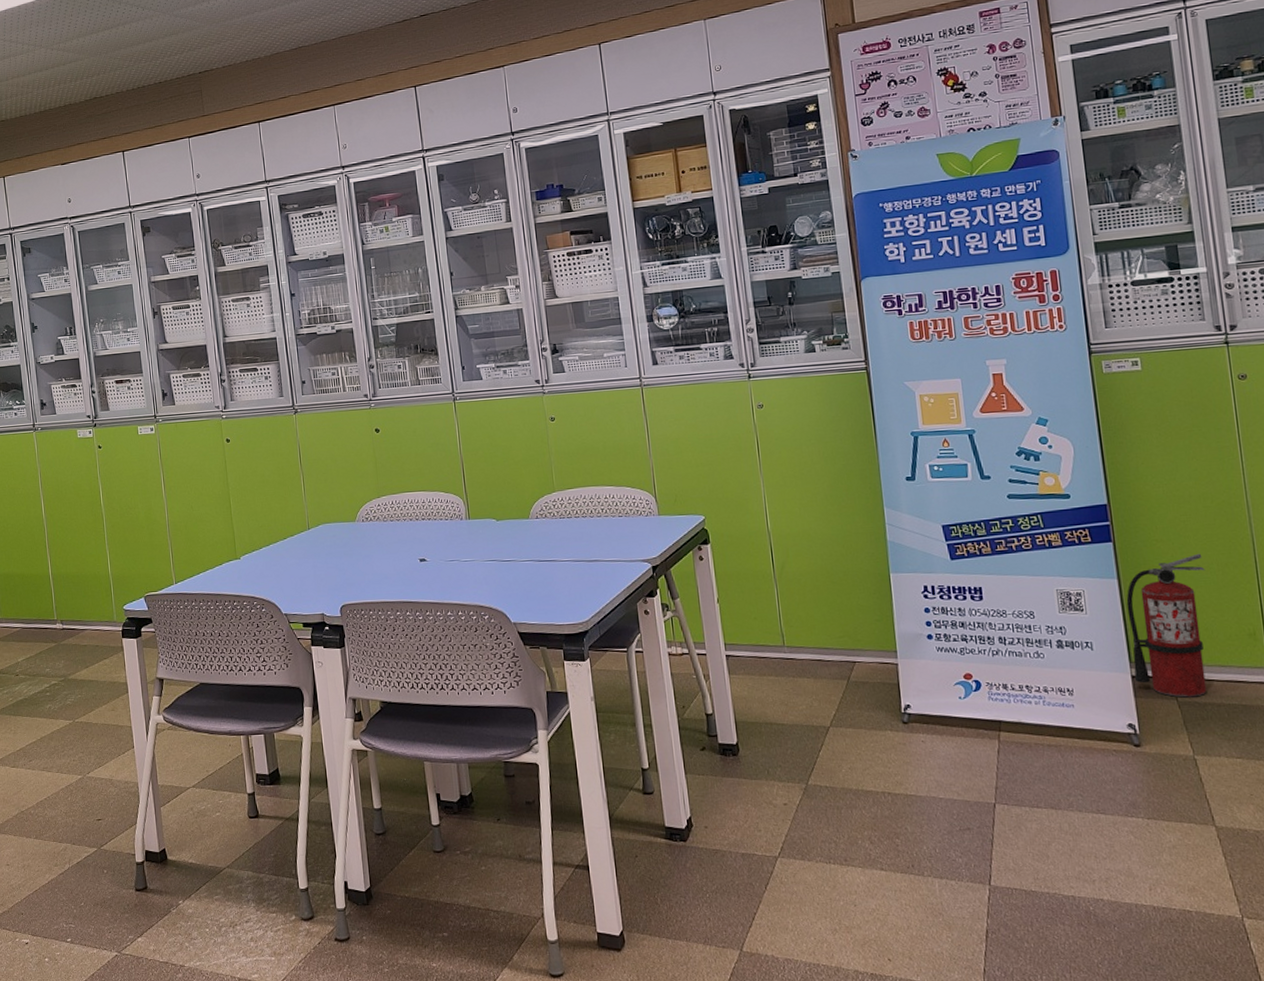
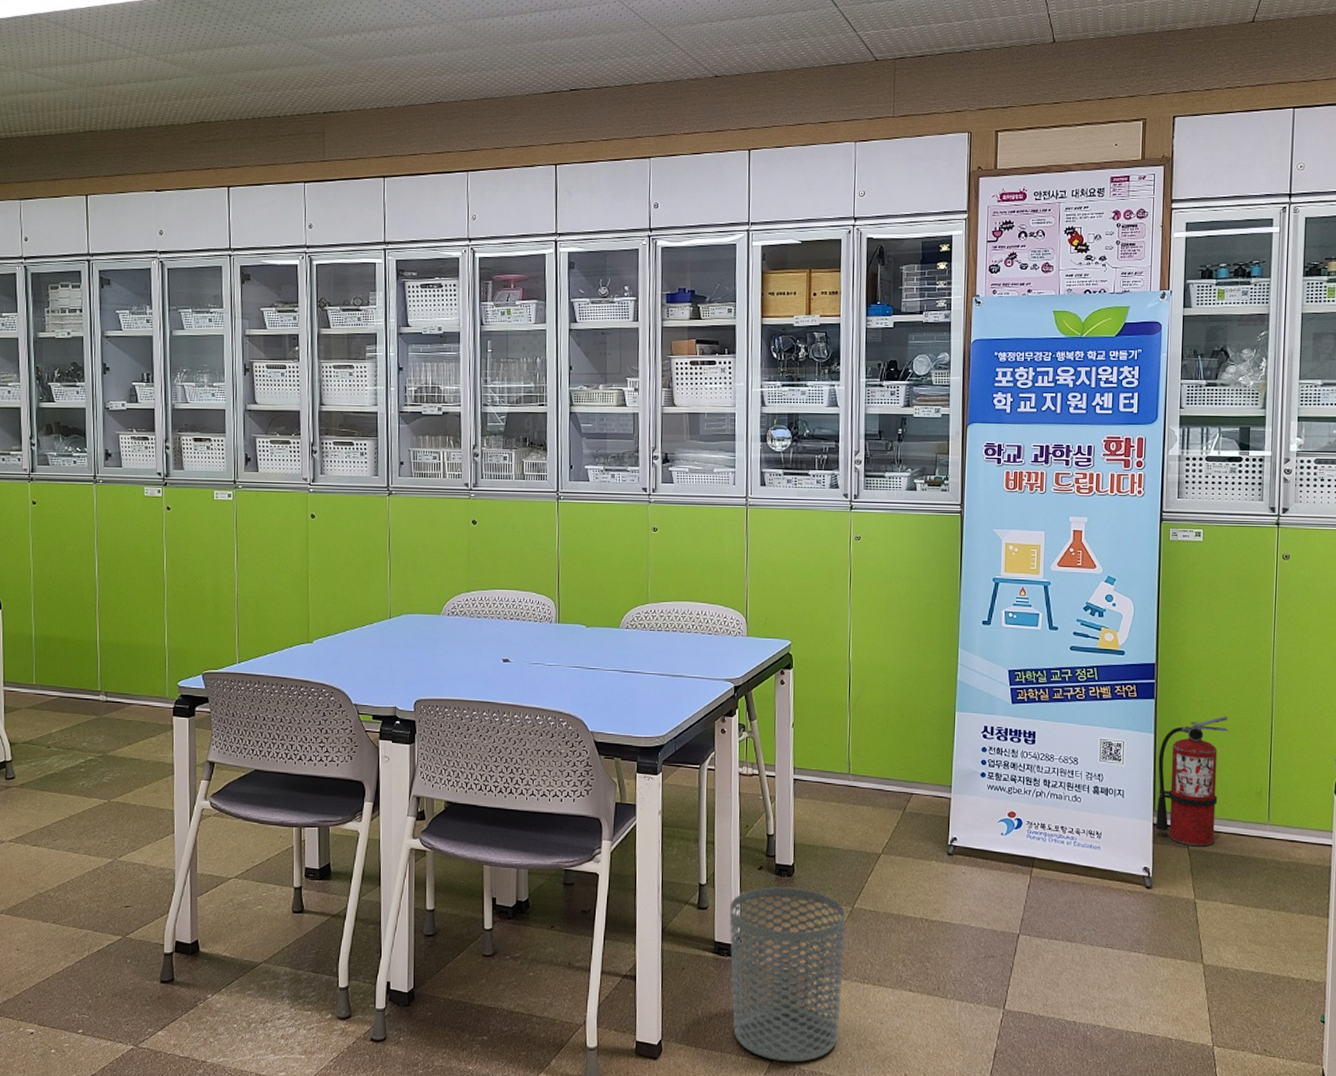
waste bin: none [676,767,810,950] -> present [729,887,846,1062]

